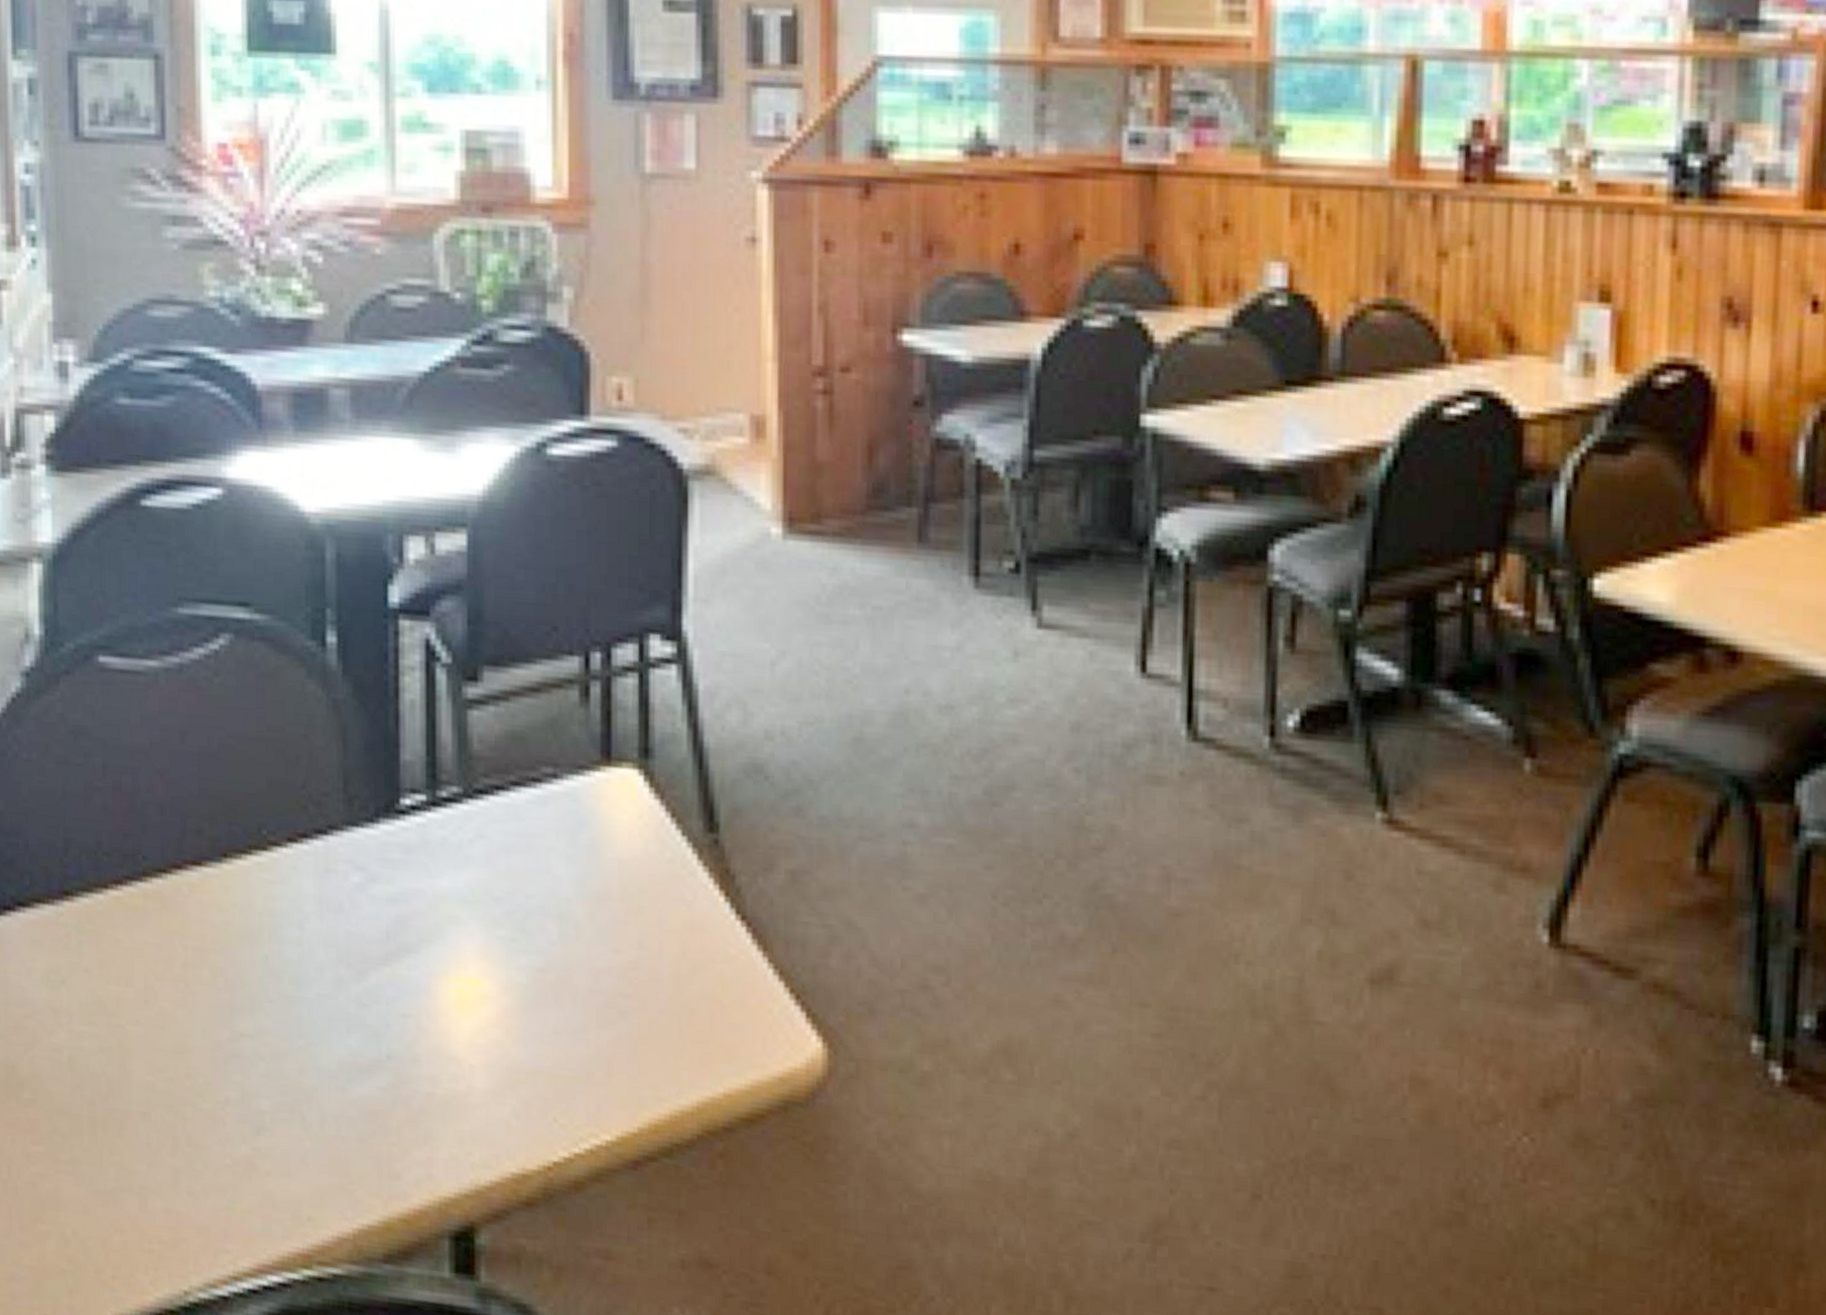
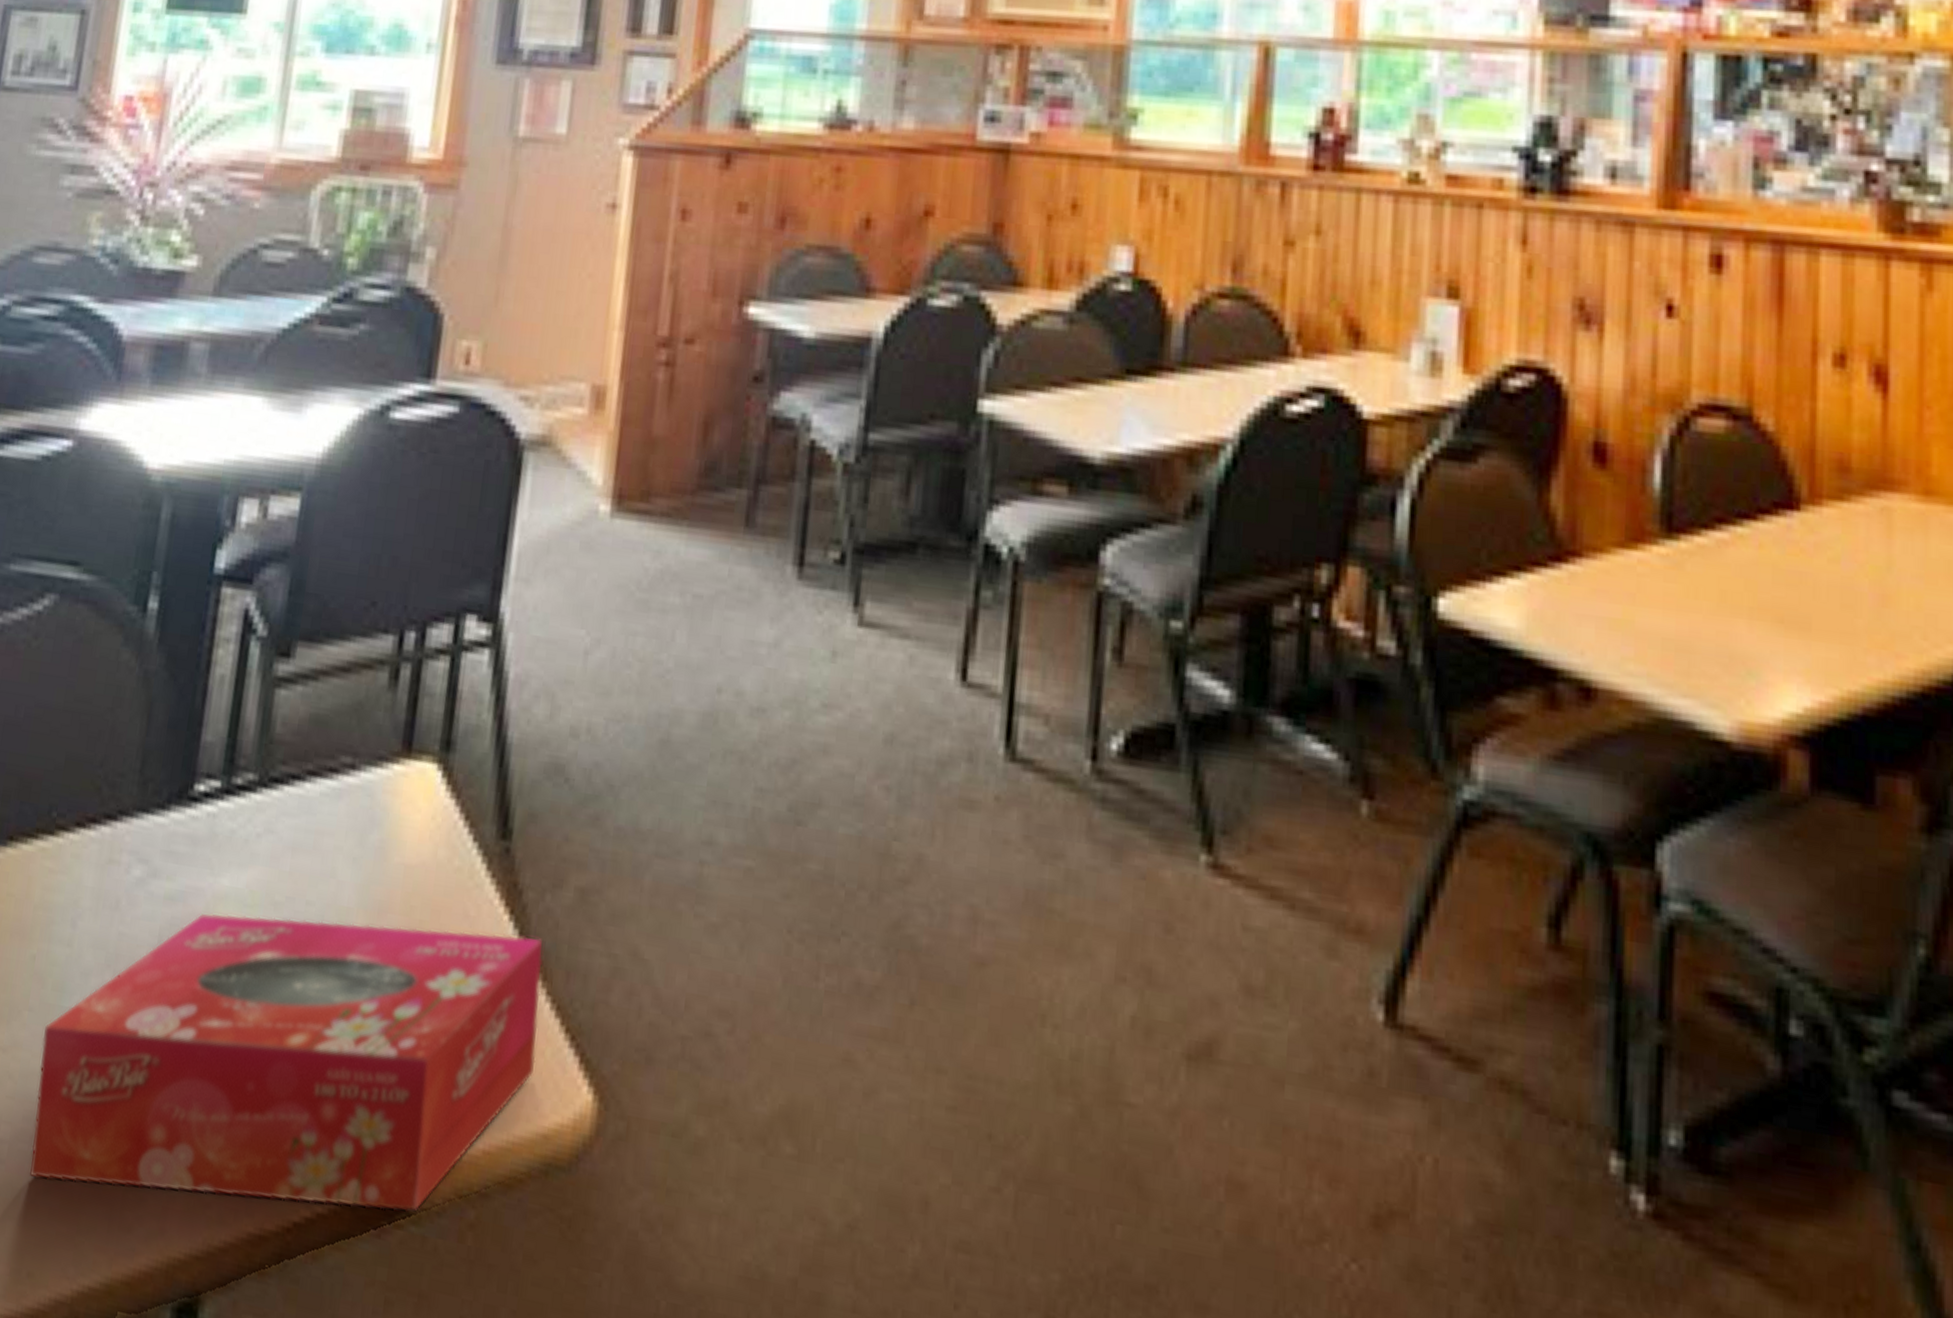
tissue box: none [287,910,765,1148] -> present [29,912,543,1212]

